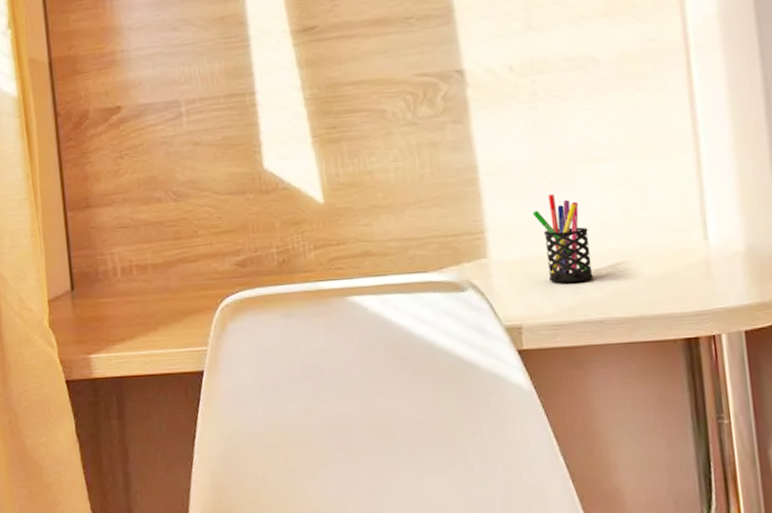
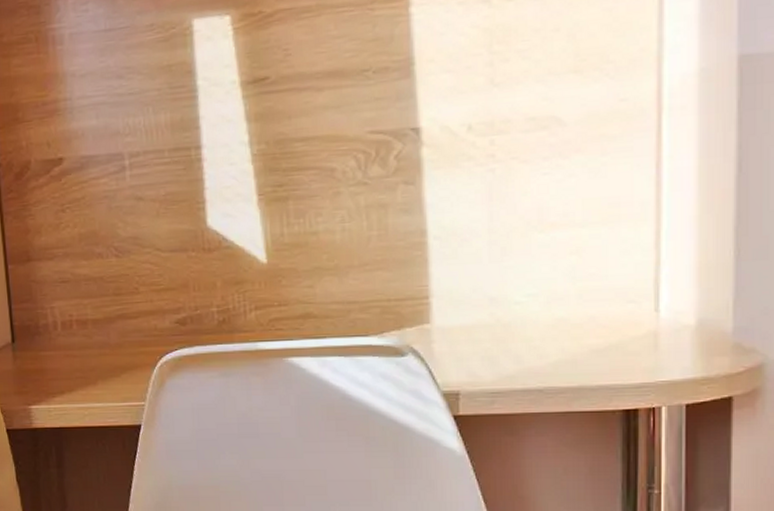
pen holder: present [532,194,593,283] -> none [480,261,536,351]

